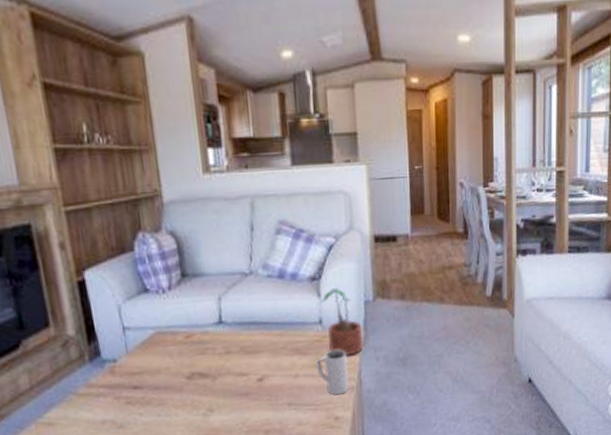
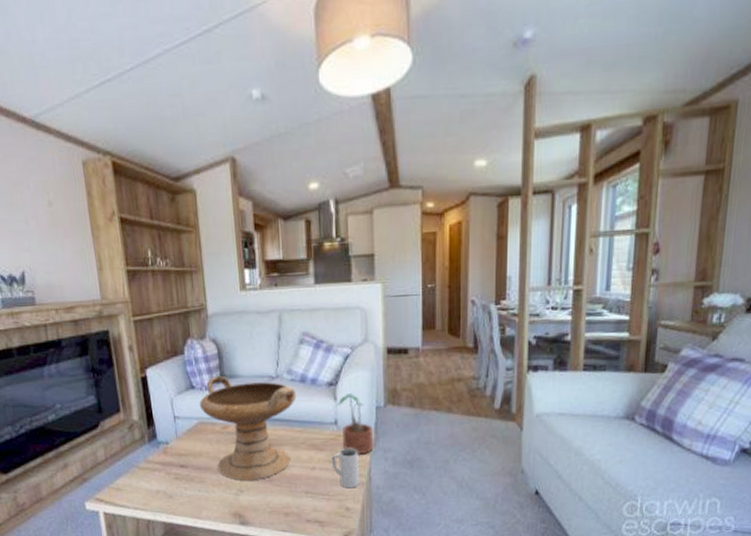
decorative bowl: none [155,274,275,398] -> present [199,375,297,481]

